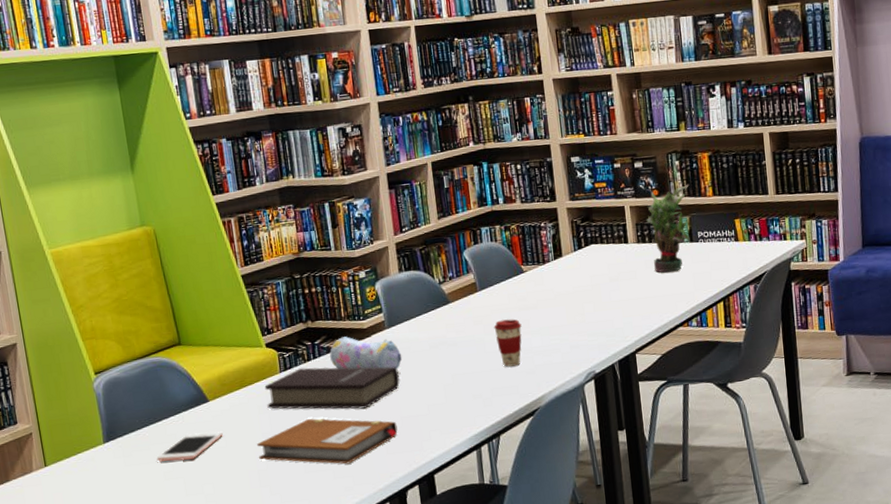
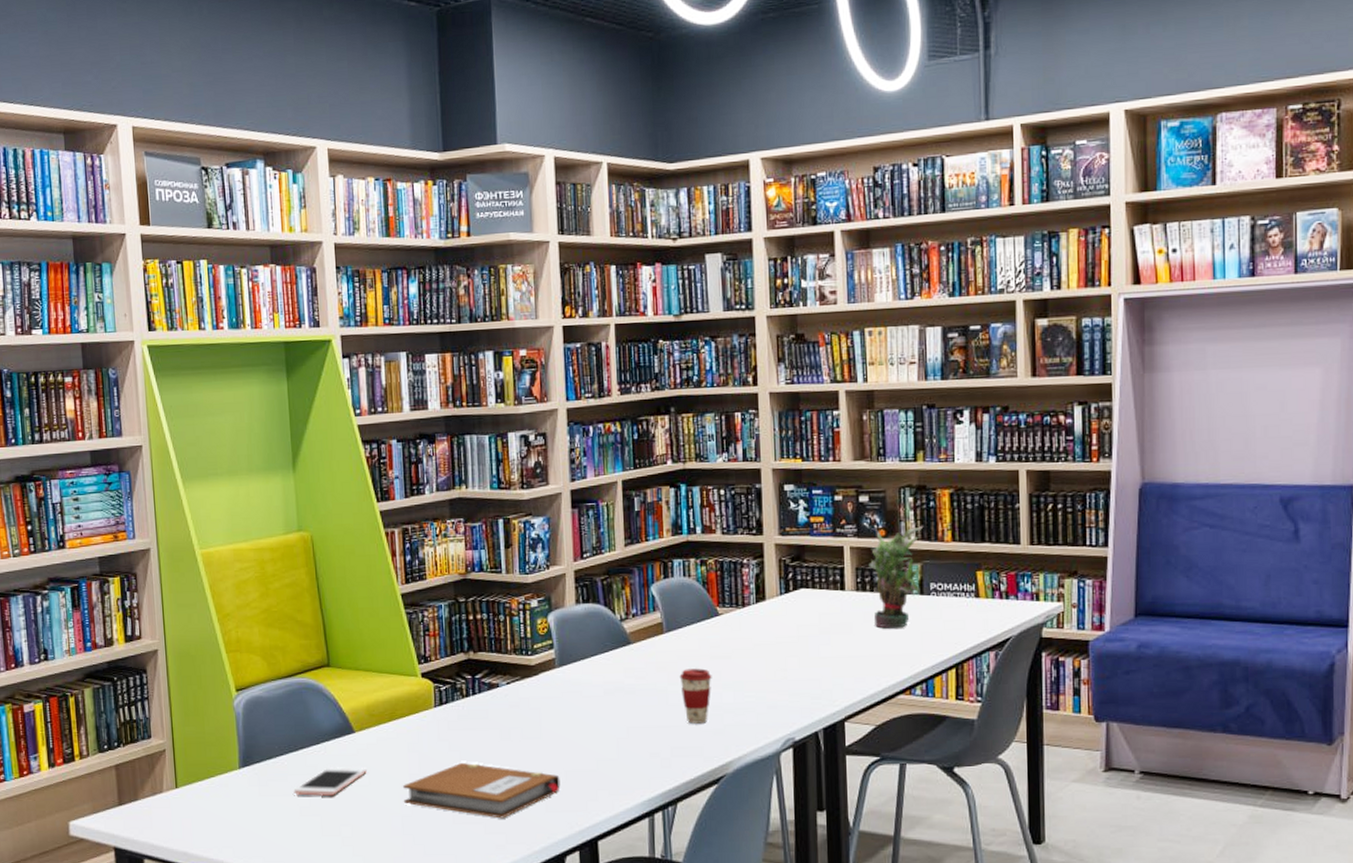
book: present [264,366,400,409] -> none [416,704,568,757]
pencil case: present [329,336,403,370] -> none [491,672,572,716]

